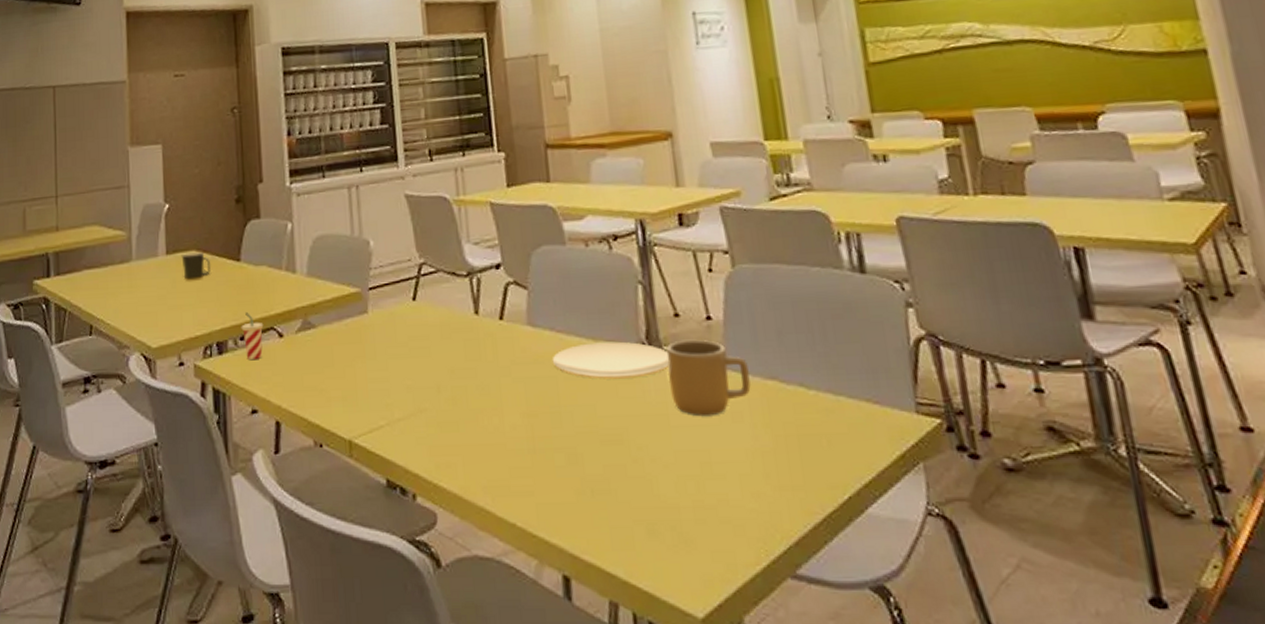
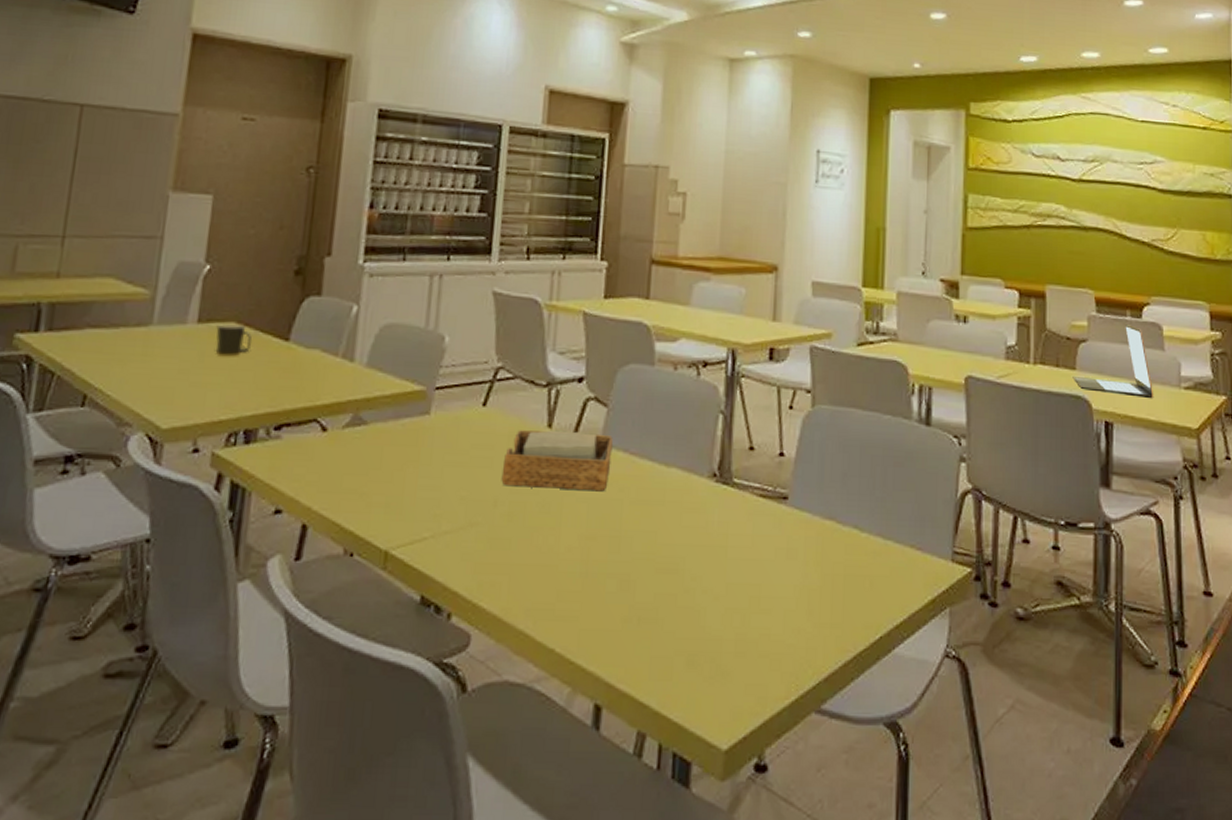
beverage cup: present [241,313,264,359] -> none [277,400,306,453]
napkin holder: none [440,315,540,373] -> present [501,430,613,492]
plate: present [552,341,670,380] -> none [620,468,737,508]
mug: present [666,339,751,415] -> none [732,473,810,550]
laptop: none [1023,138,1131,216] -> present [1072,325,1154,398]

